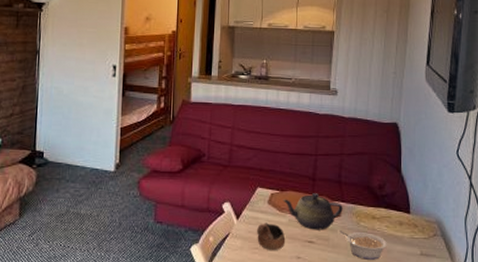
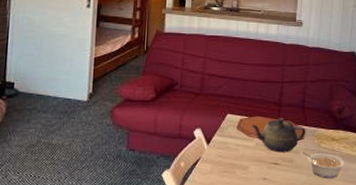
cup: present [256,223,286,250] -> none [225,147,253,173]

